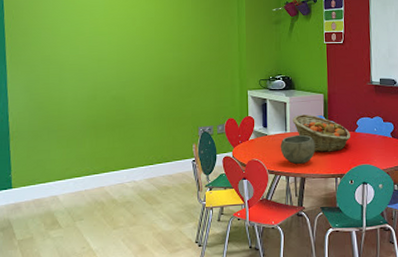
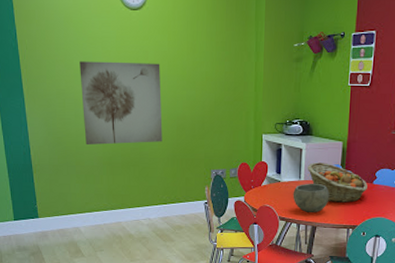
wall art: none [66,28,149,109] -> present [79,61,163,146]

